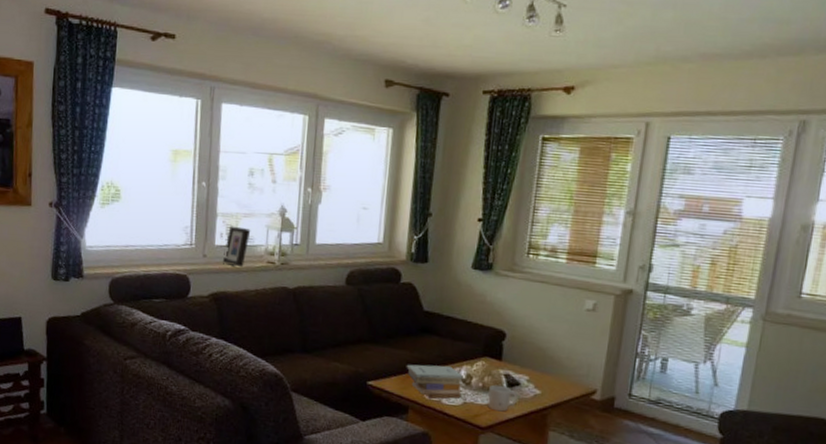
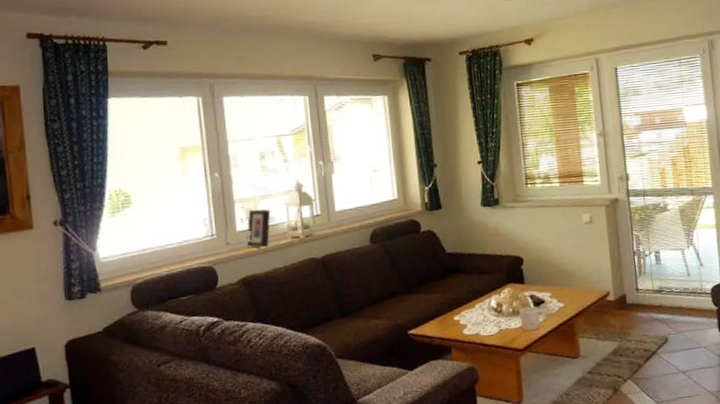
books: present [406,364,463,400] -> none [441,298,496,335]

